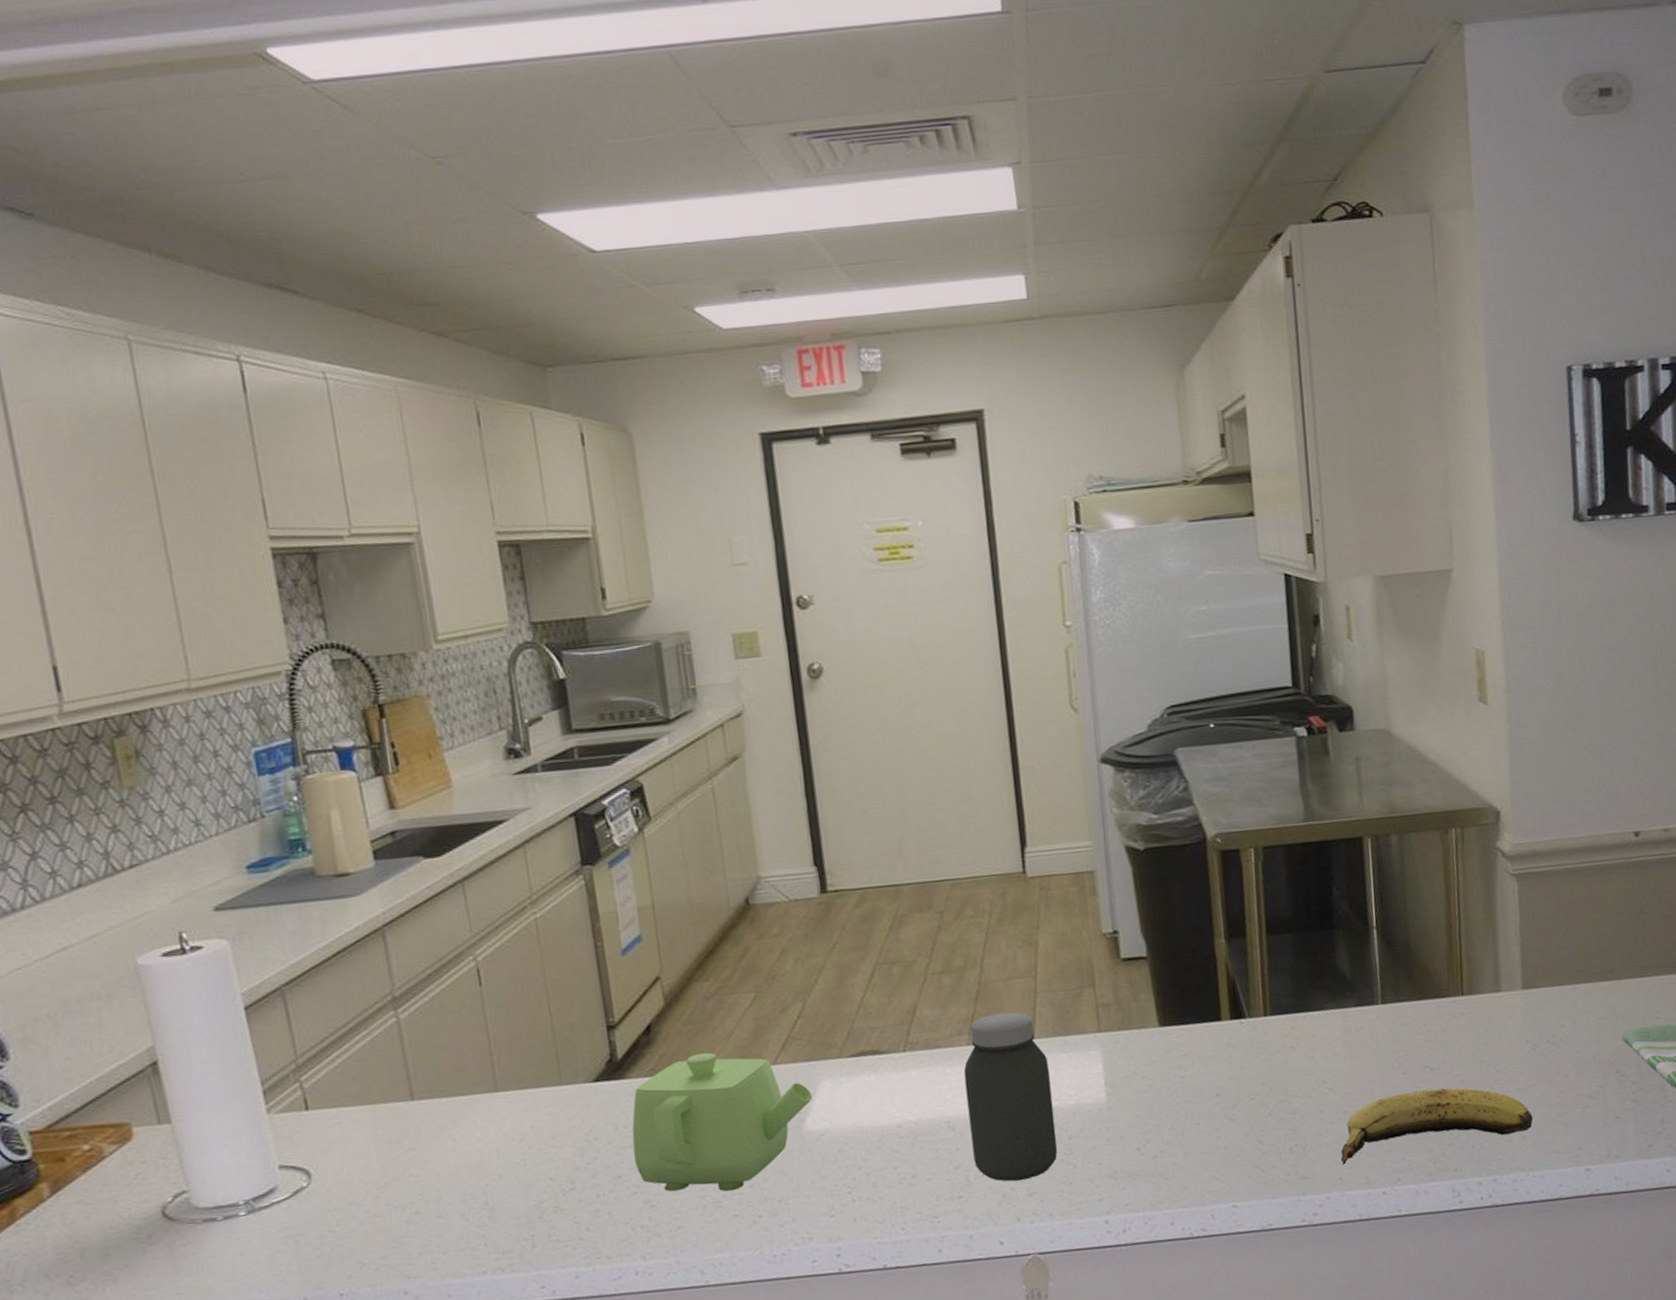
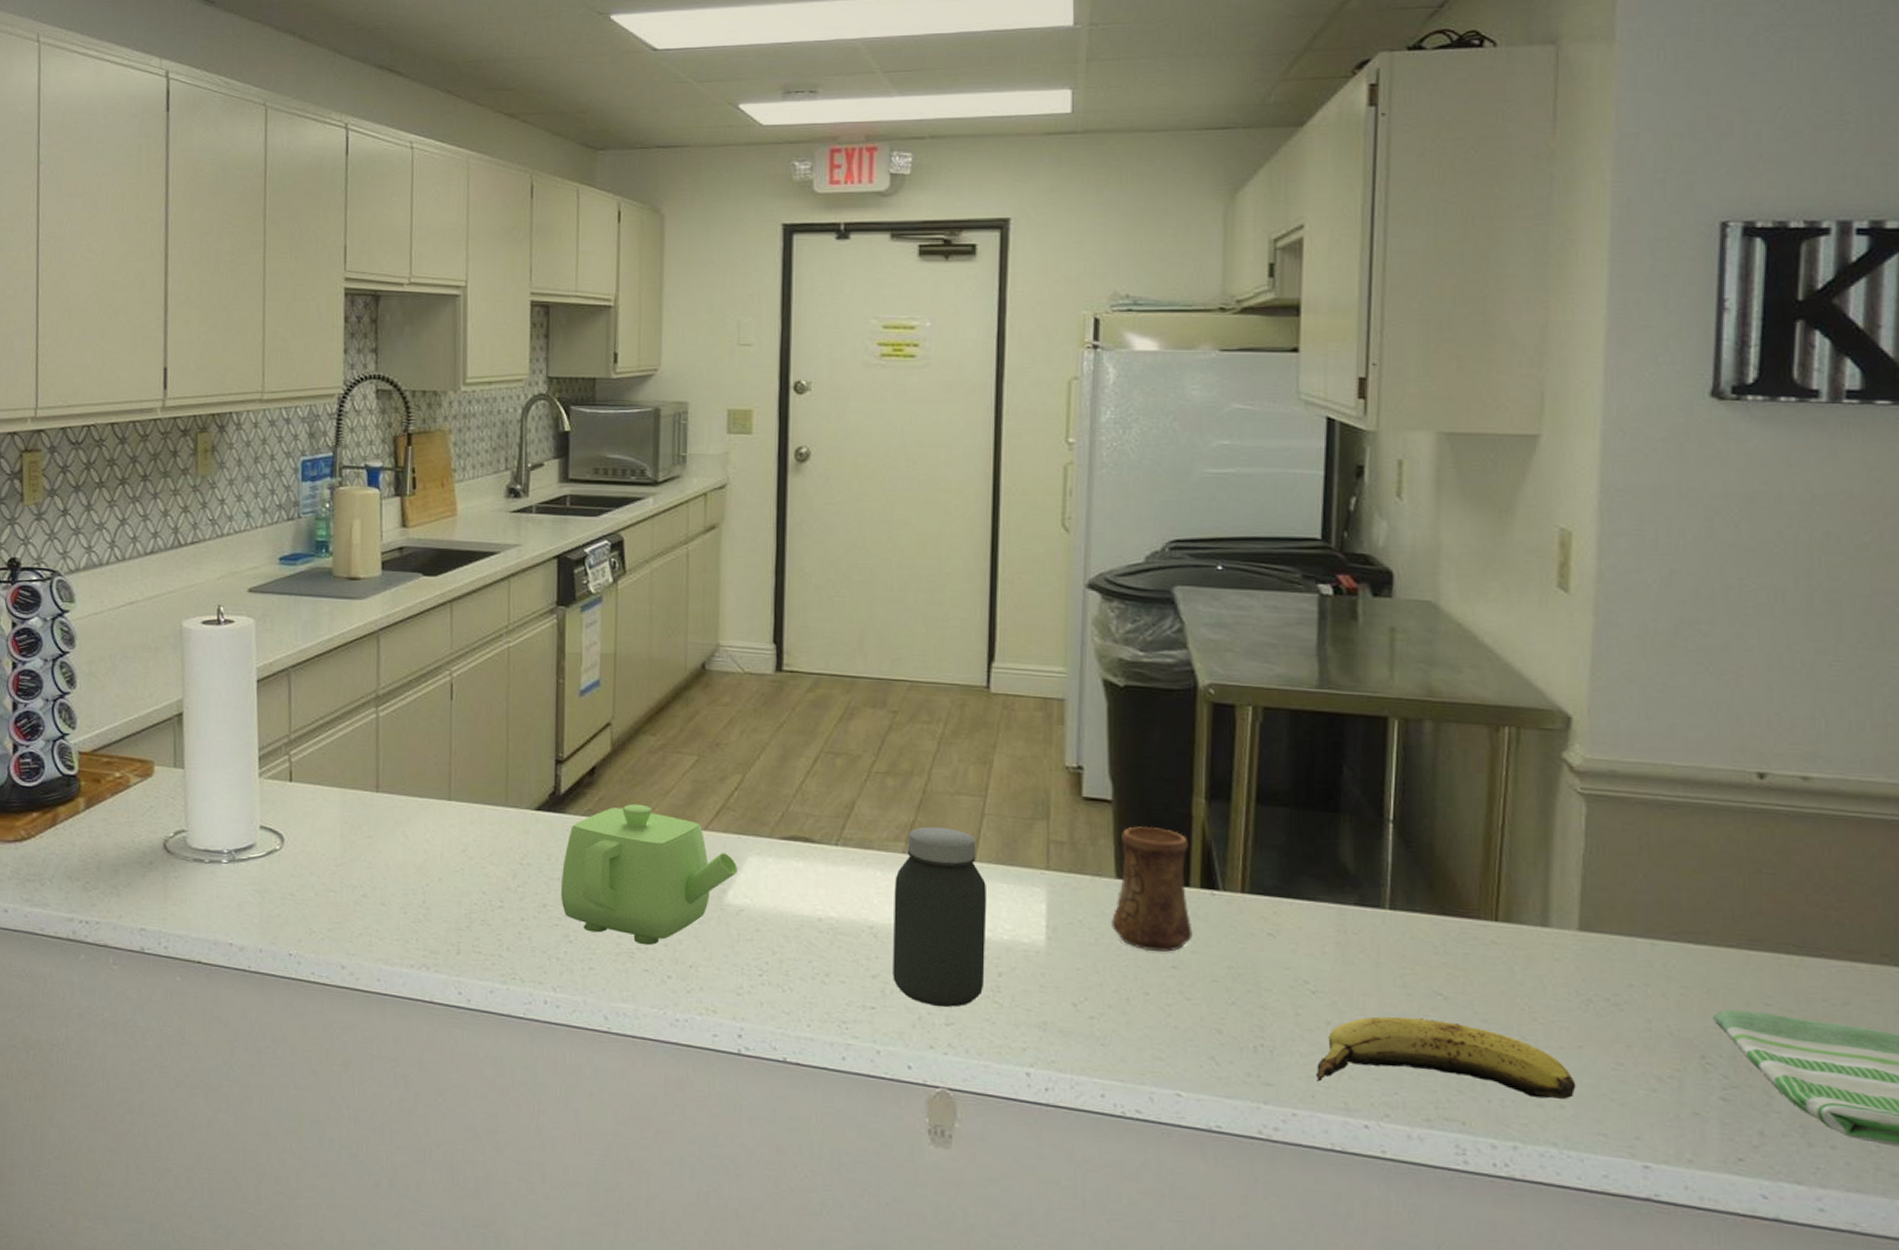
cup: none [1159,973,1229,1086] -> present [1110,825,1193,952]

